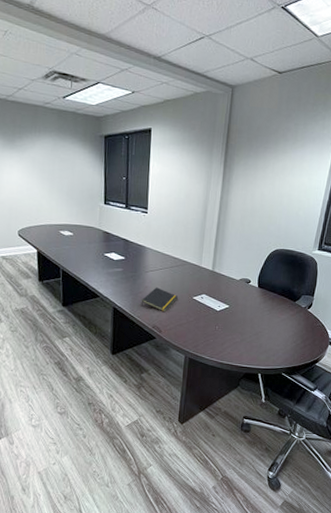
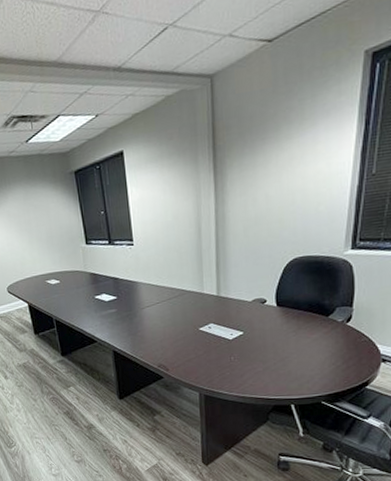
notepad: present [141,287,178,313] -> none [141,323,182,349]

